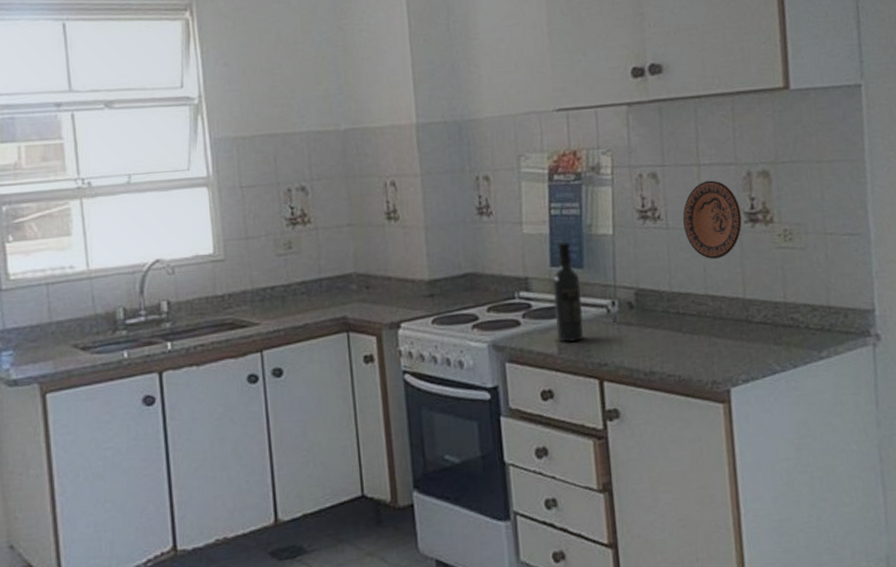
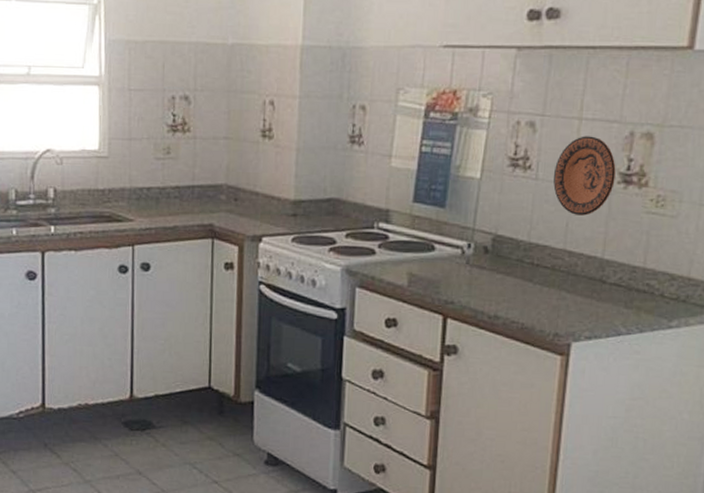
wine bottle: present [552,242,584,342] -> none [408,180,441,277]

